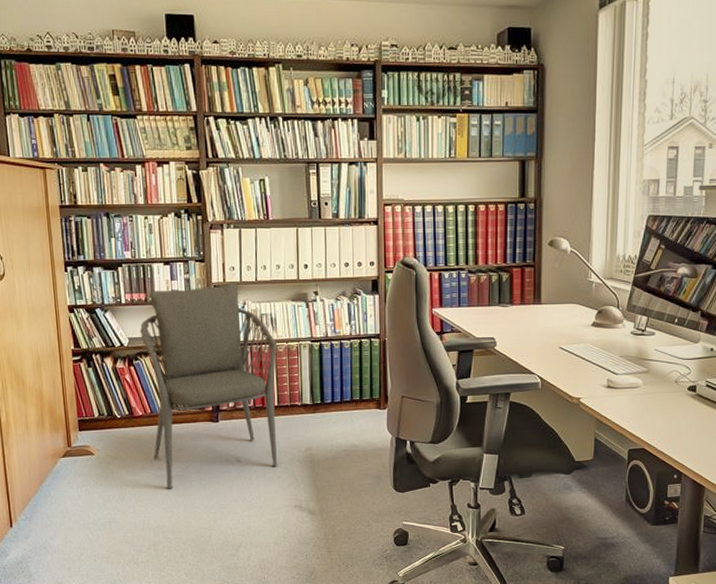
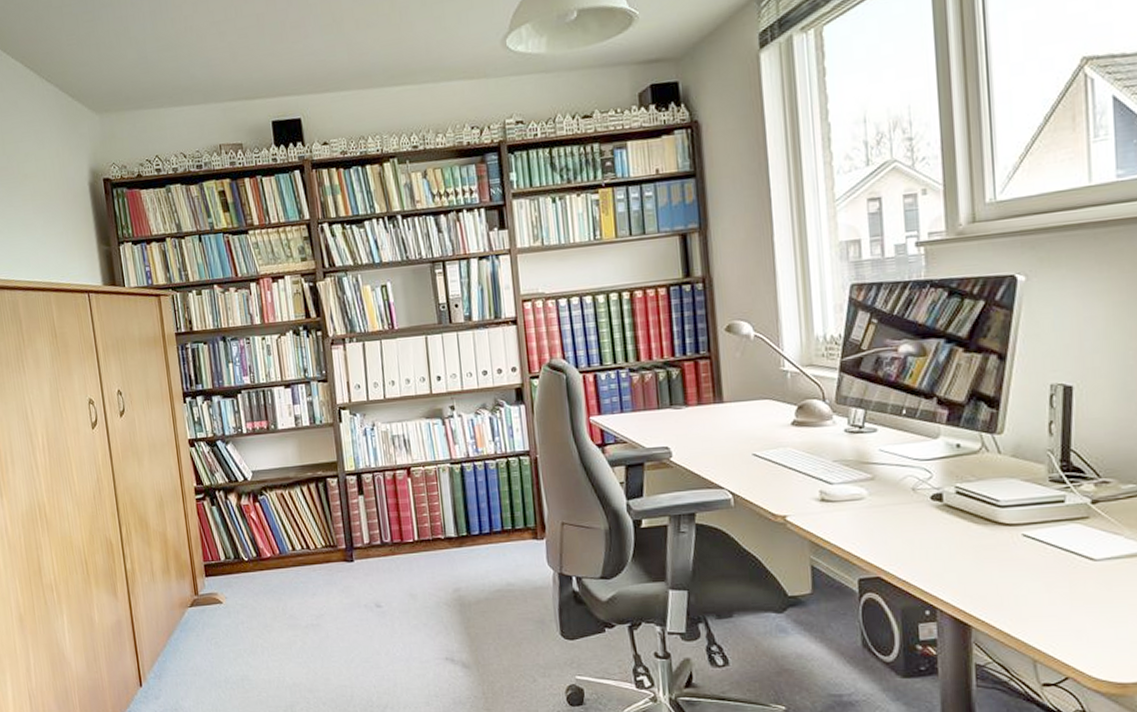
armchair: present [139,283,278,489] -> none [263,402,423,641]

